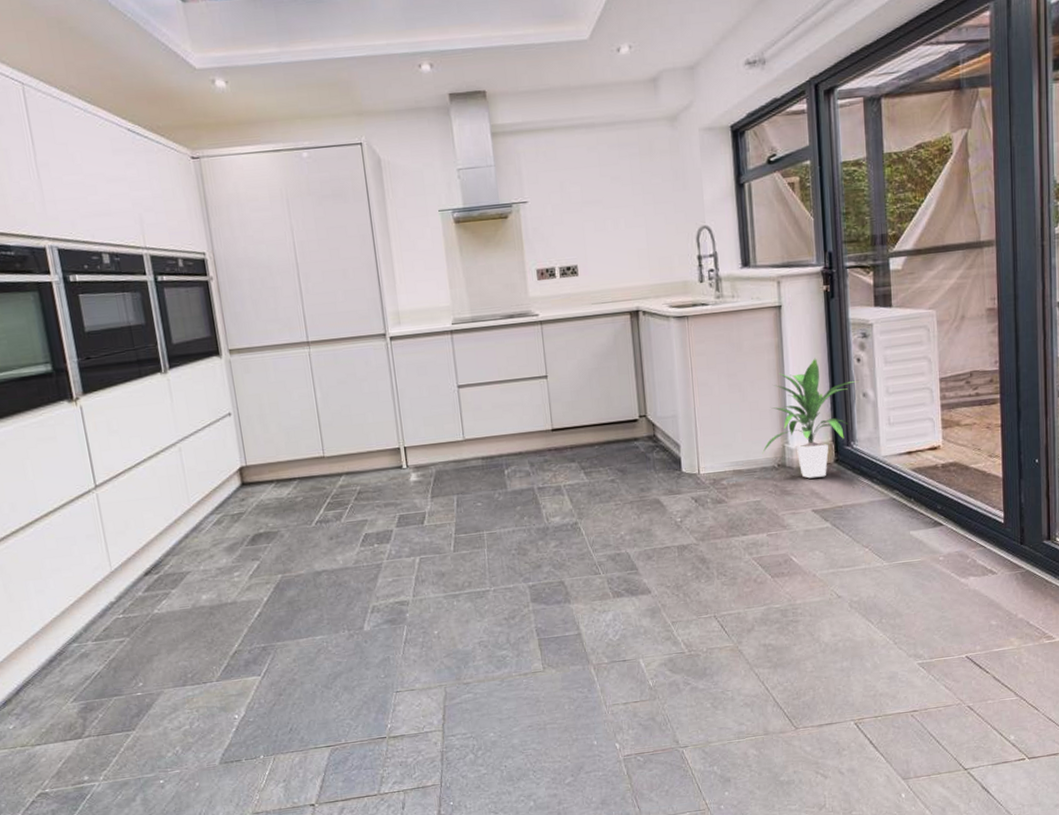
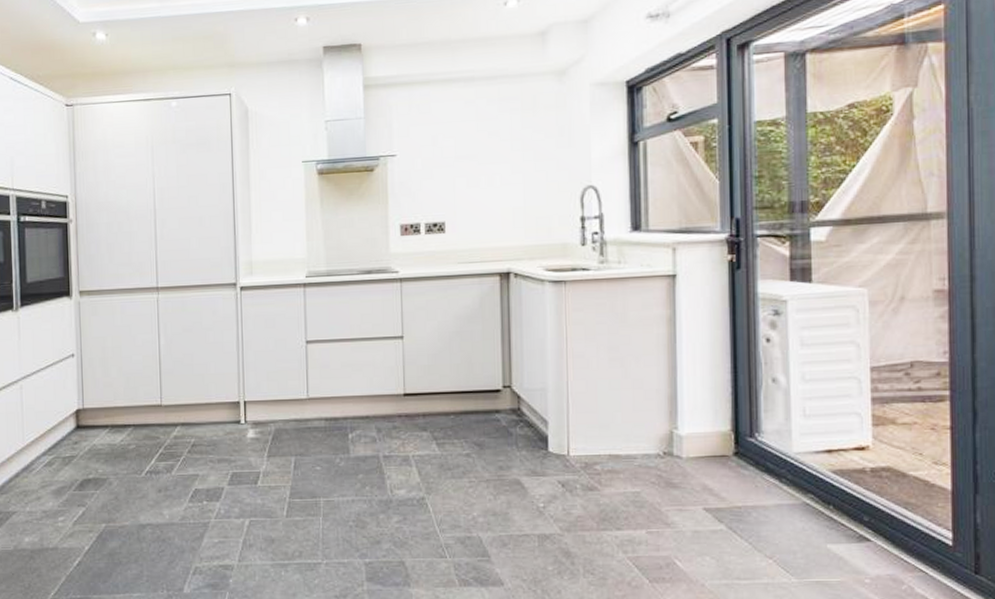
indoor plant: present [762,358,857,479] -> none [645,335,765,471]

